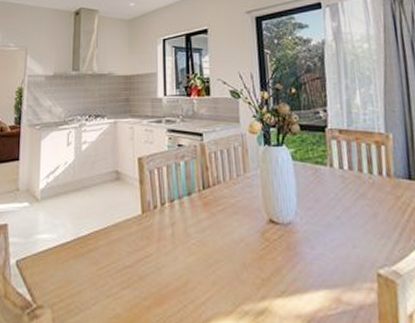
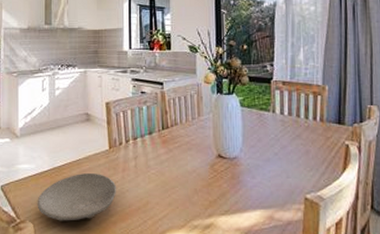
bowl: none [57,245,151,306] -> present [37,173,117,221]

